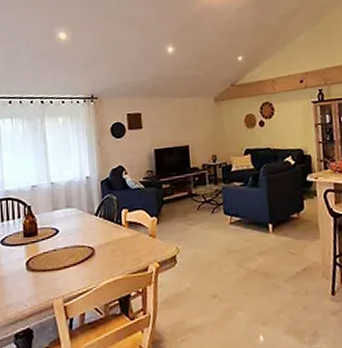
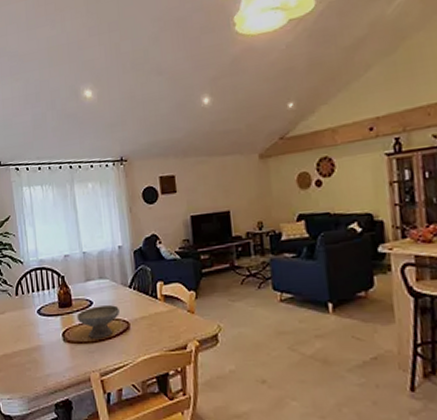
bowl: none [42,233,85,266] -> present [76,305,120,338]

